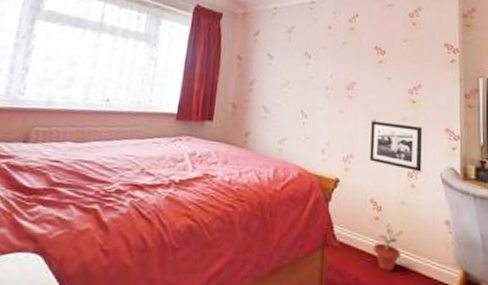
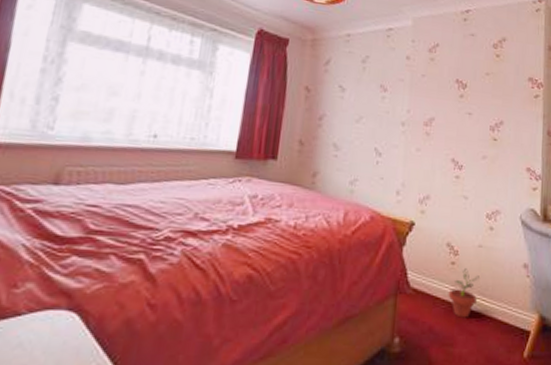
picture frame: present [370,121,423,172] -> none [447,160,504,214]

